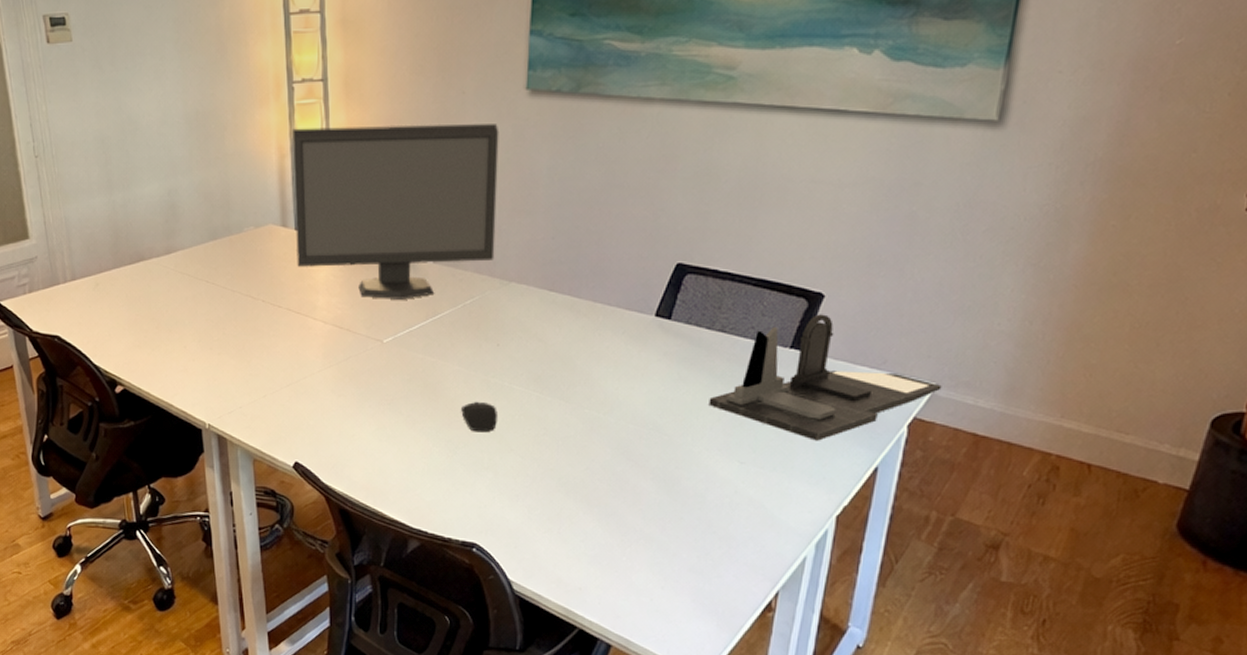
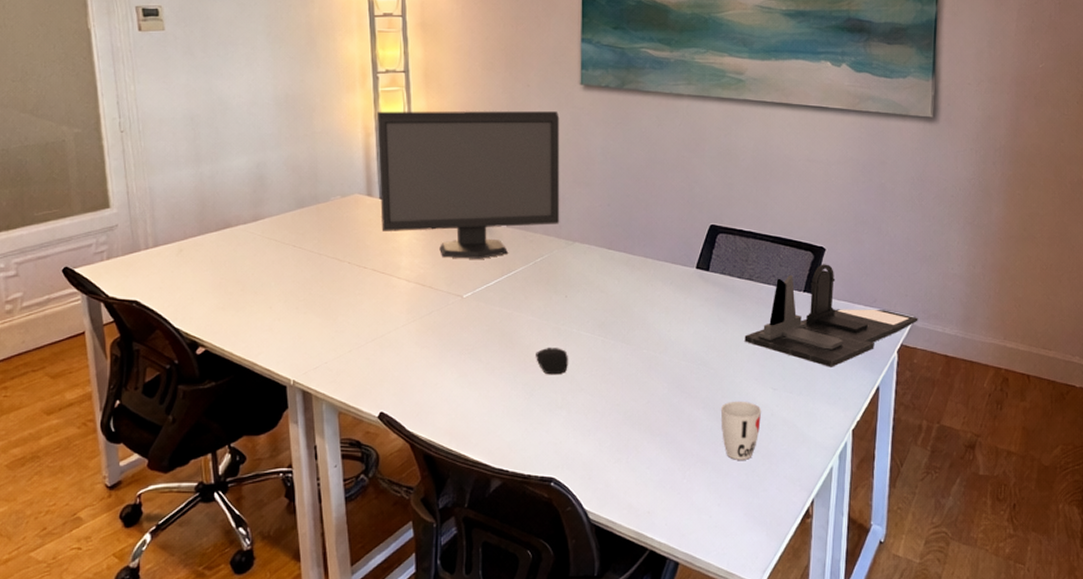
cup: none [672,473,724,541] -> present [721,401,762,460]

